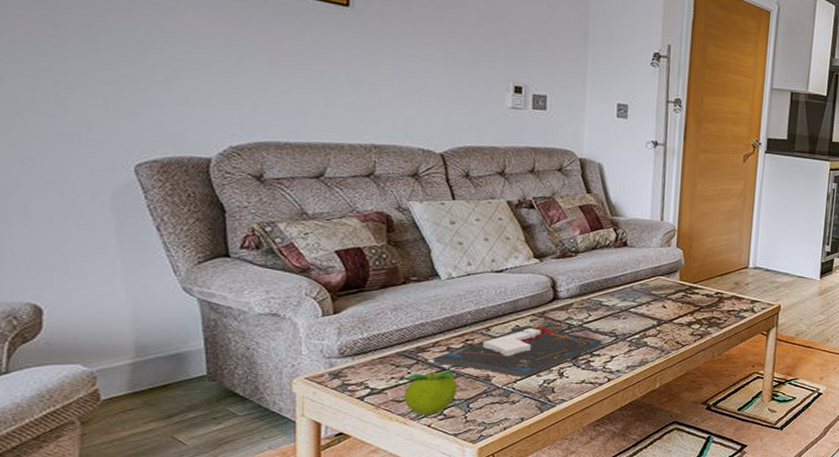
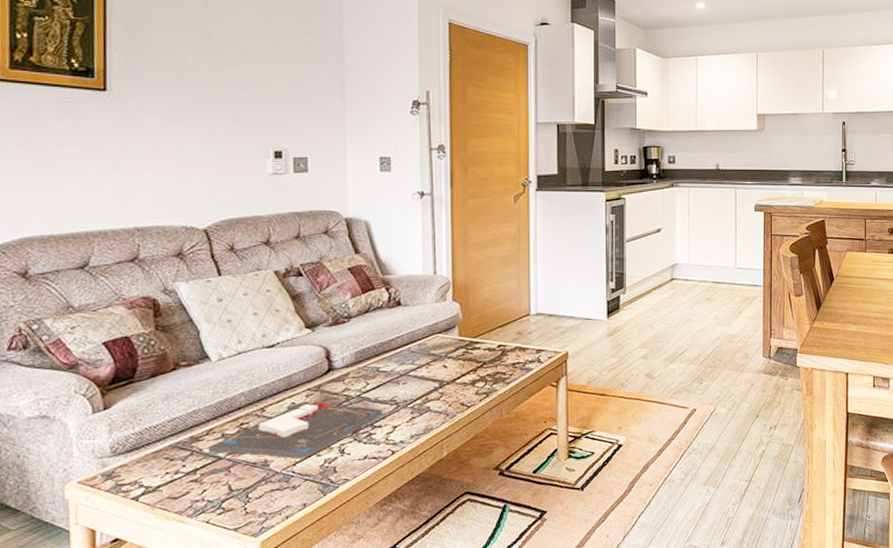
fruit: present [403,370,457,416] -> none [179,459,234,511]

